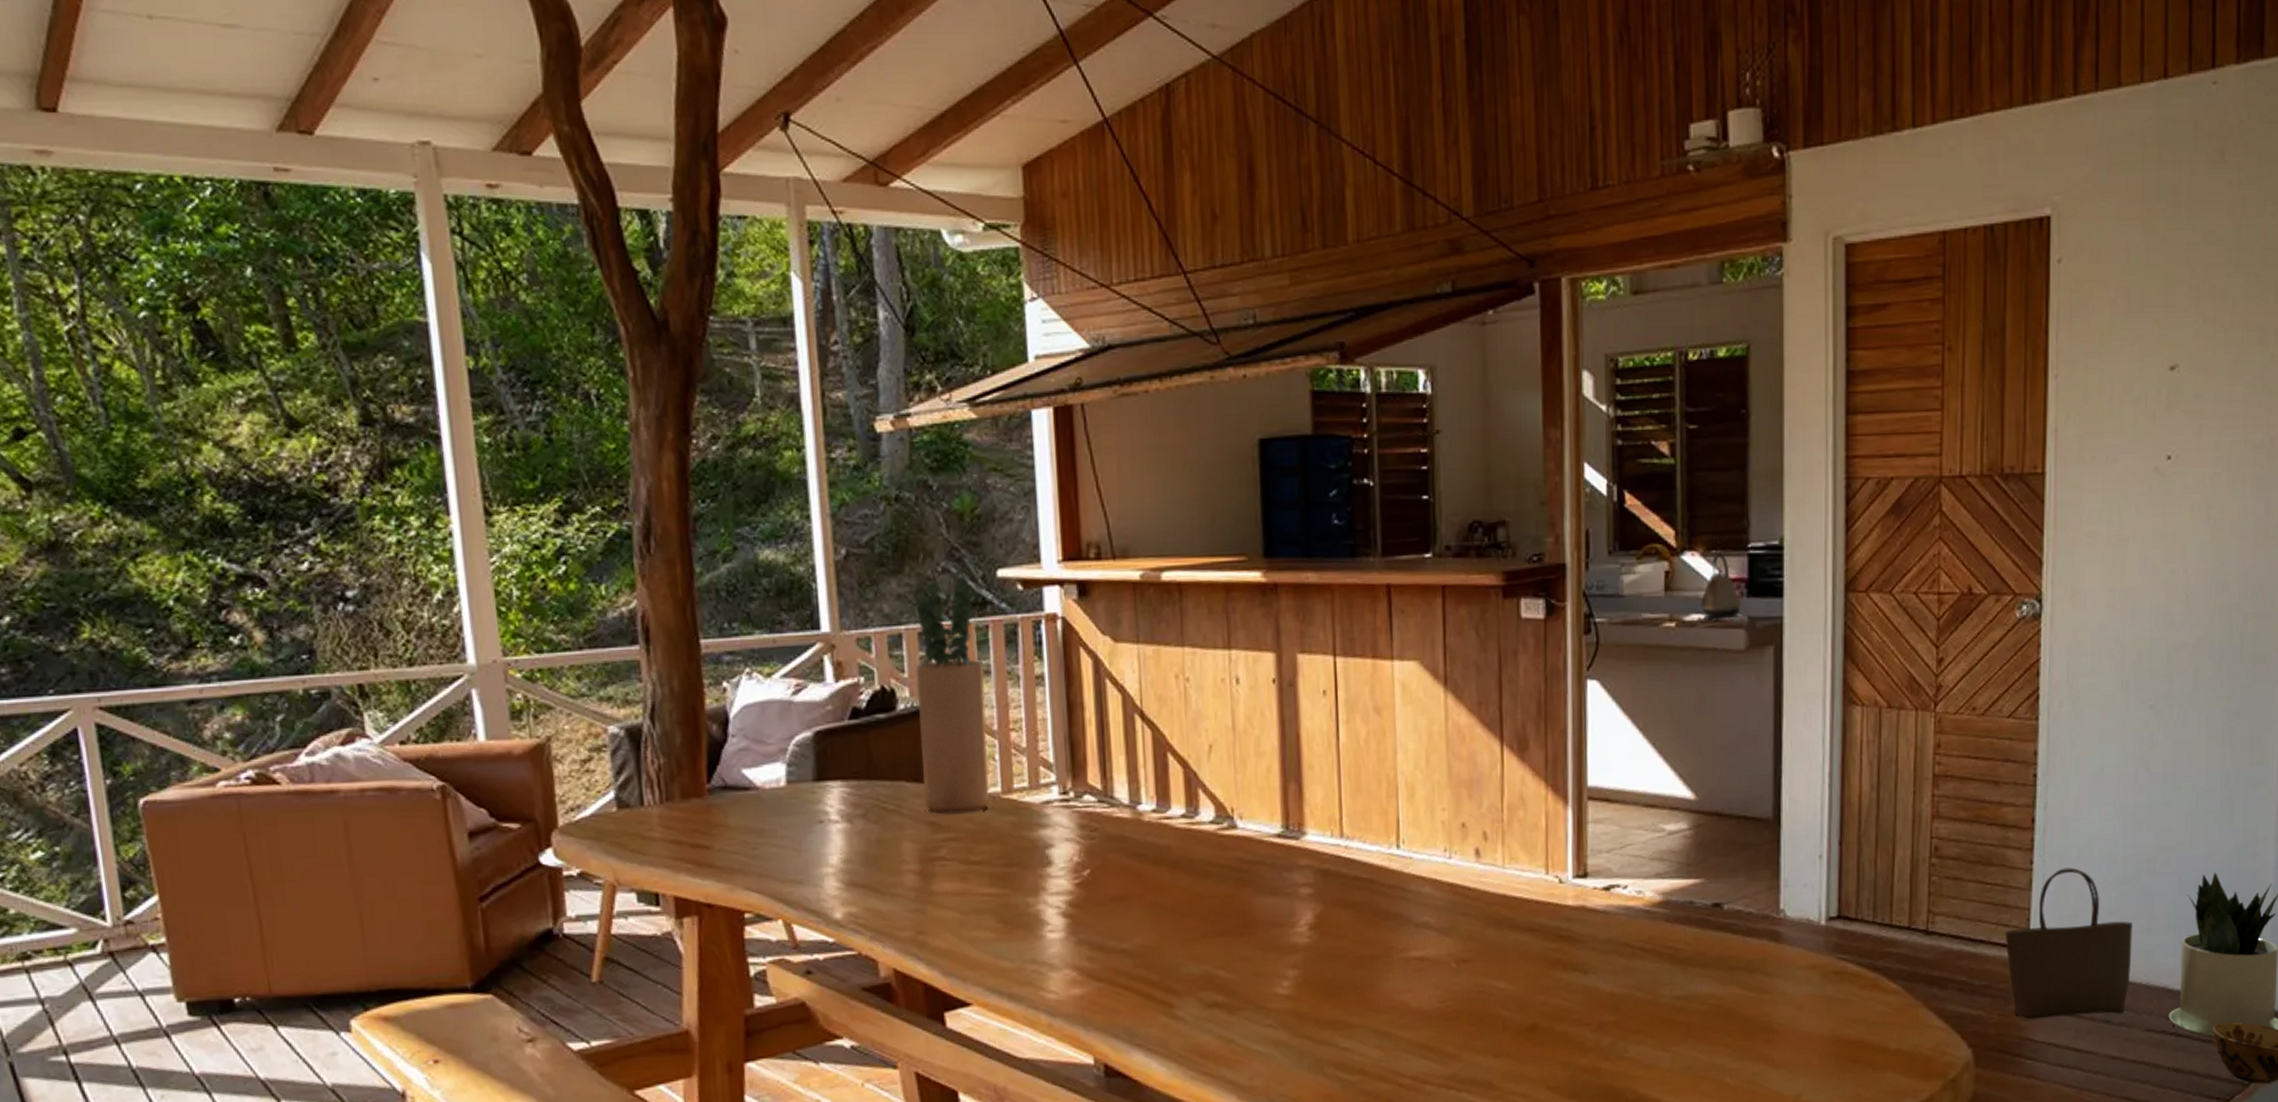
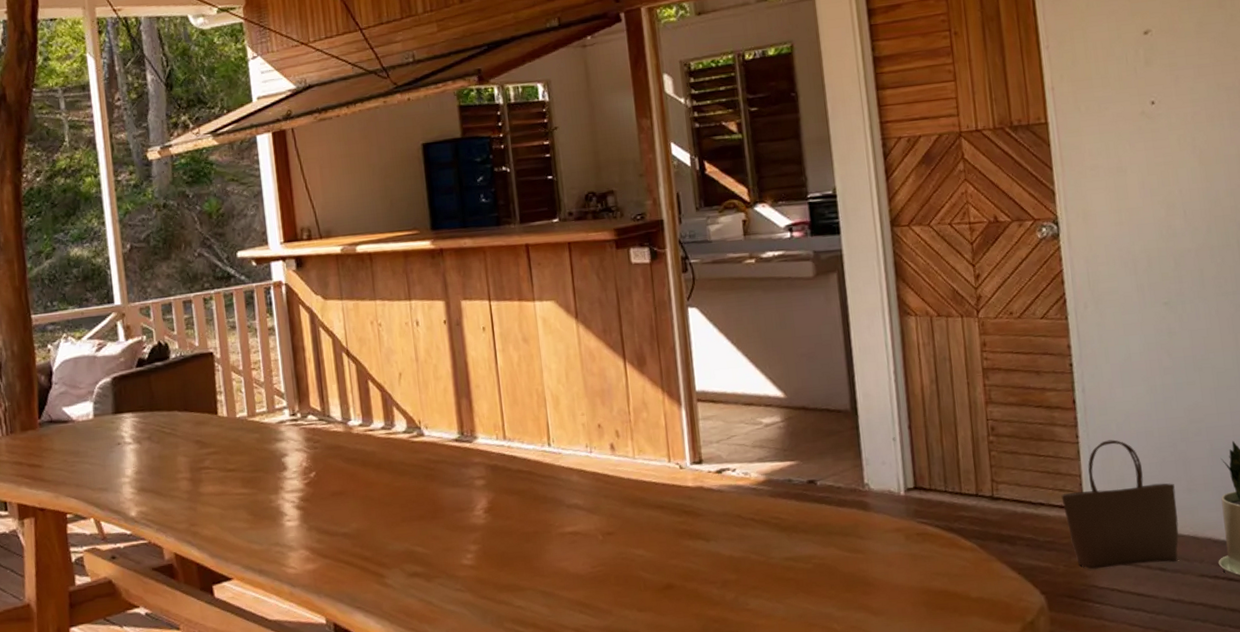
vase: present [915,555,990,815] -> none [181,243,239,435]
kettle: present [1700,553,1742,619] -> none [773,203,808,255]

